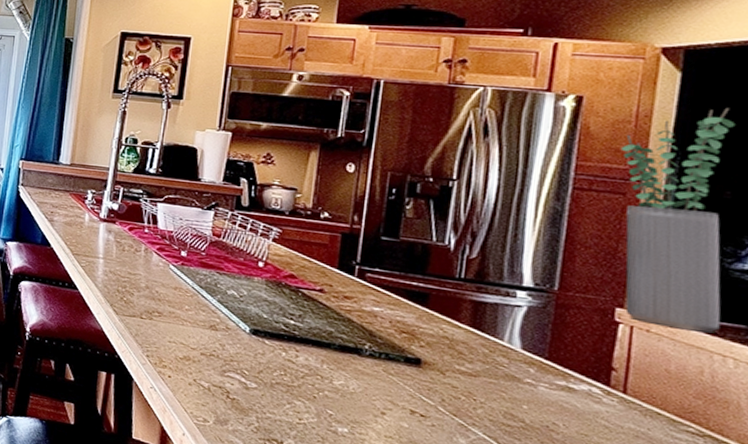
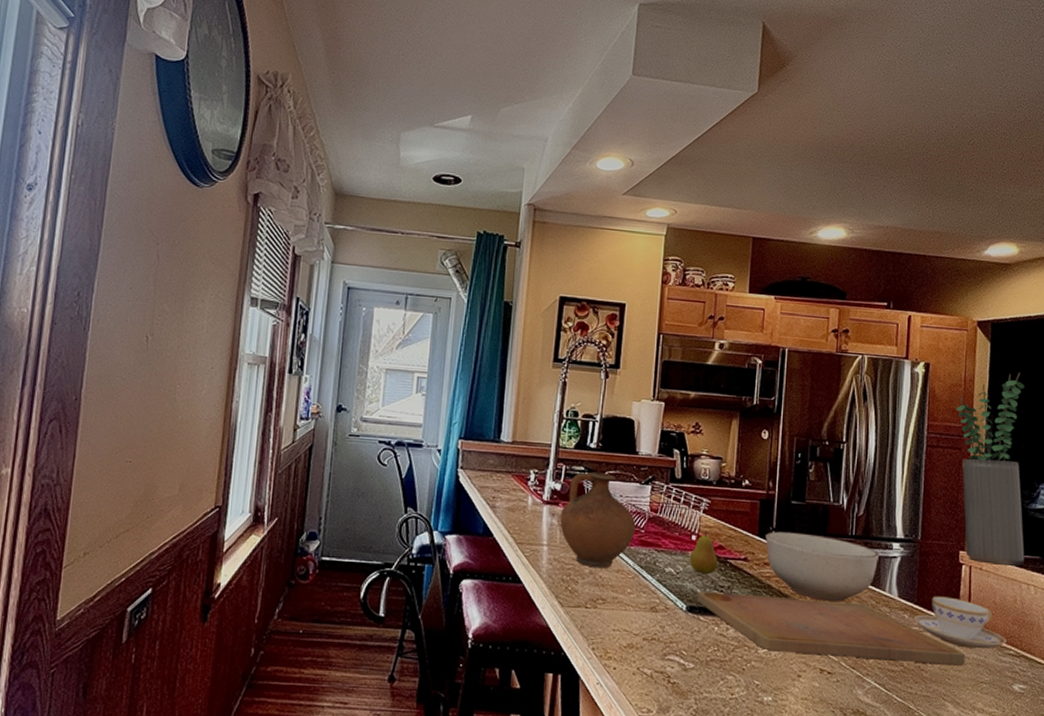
ceramic jug: none [116,195,196,285] -> present [560,472,636,569]
fruit: none [254,259,289,301] -> present [689,530,718,575]
cutting board: none [261,316,618,434] -> present [696,591,966,666]
bowl: none [346,266,498,346] -> present [765,531,880,603]
teacup: none [541,353,684,422] -> present [913,596,1007,649]

